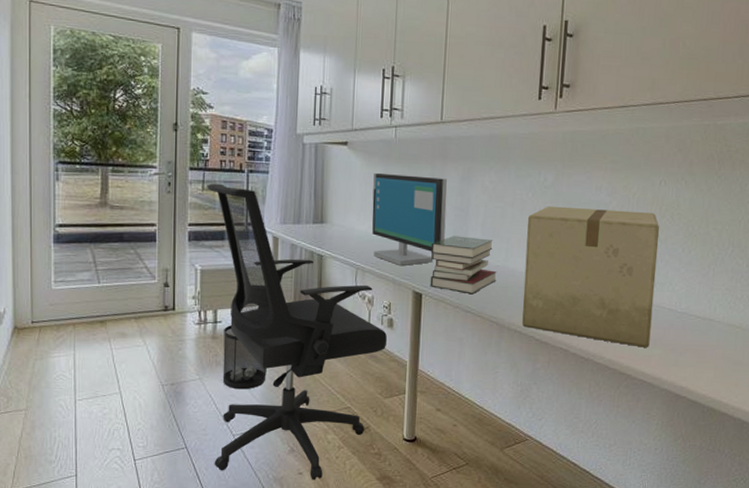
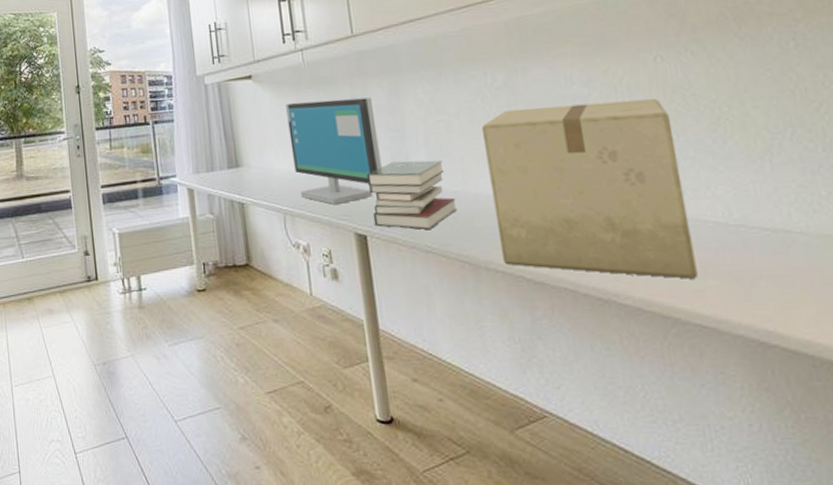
office chair: present [207,183,387,481] -> none [114,139,335,477]
waste bin: present [222,325,267,390] -> none [150,292,202,366]

